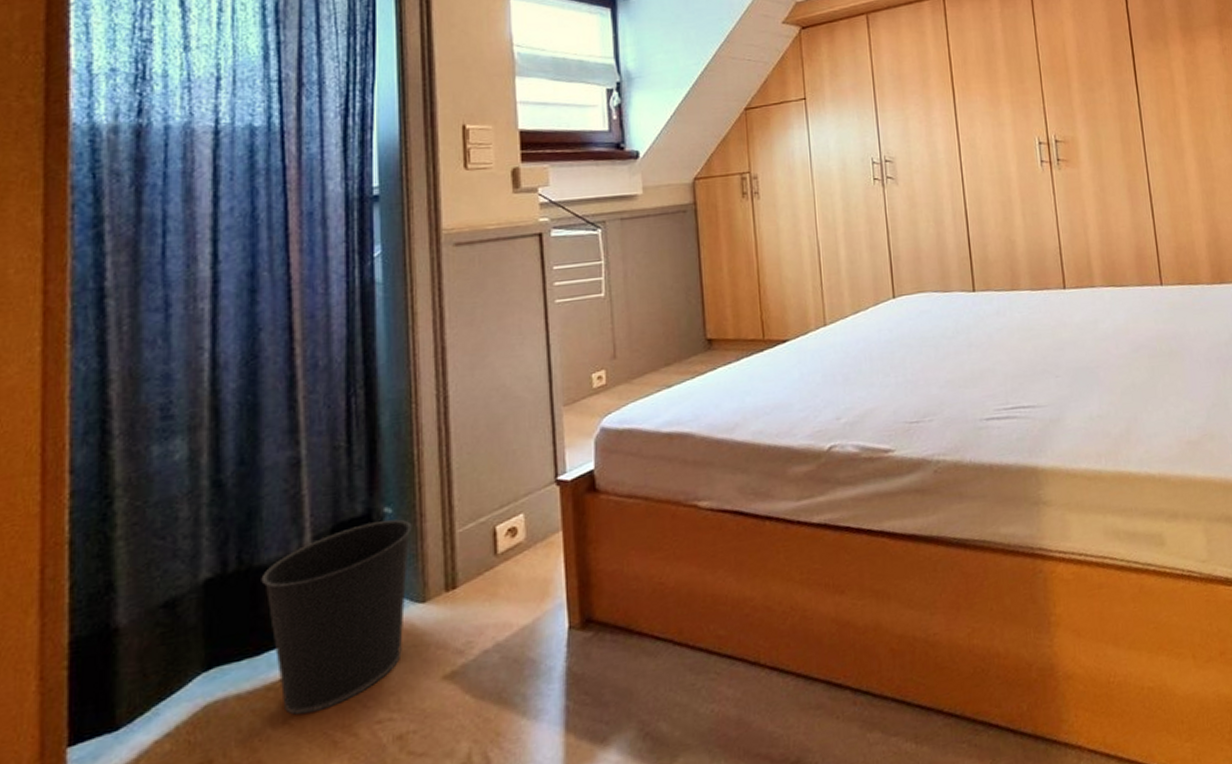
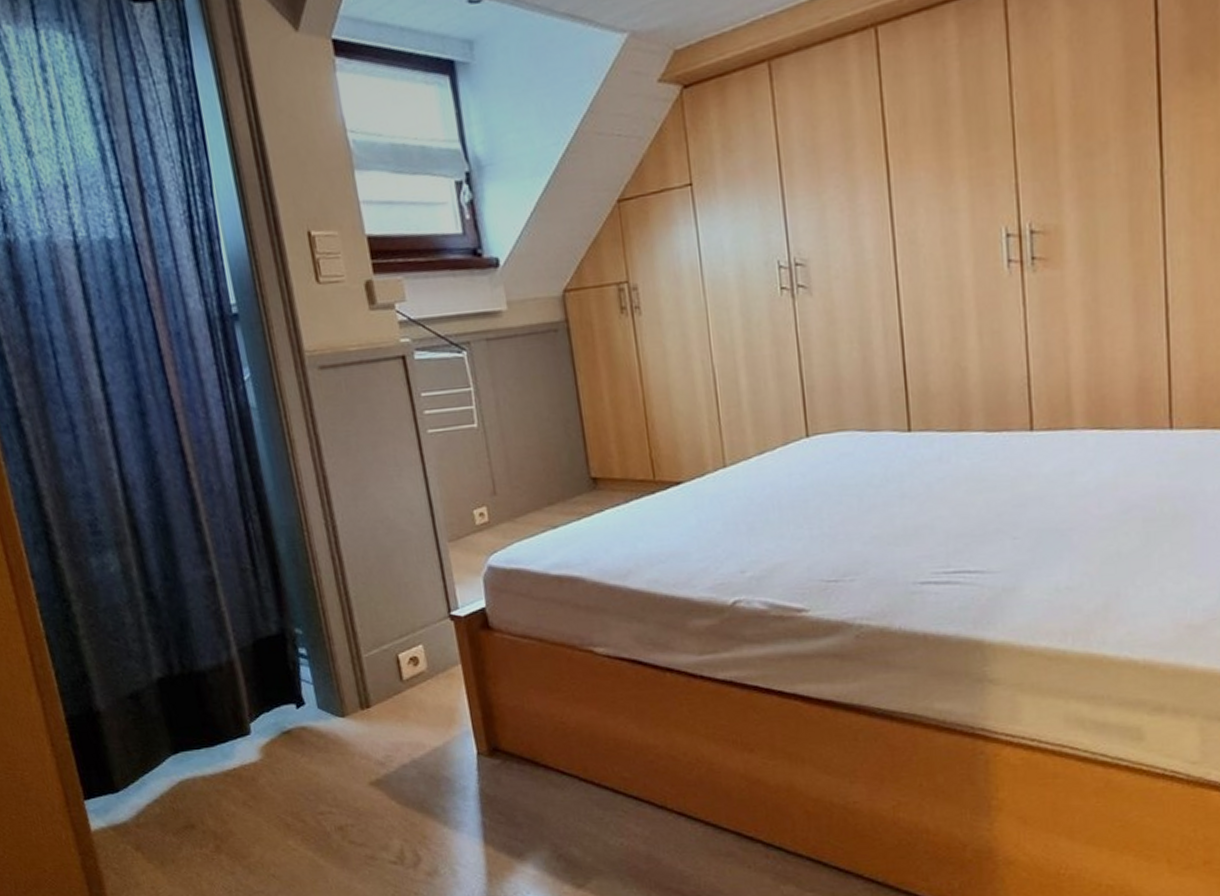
wastebasket: present [261,519,412,715] -> none [202,640,331,799]

